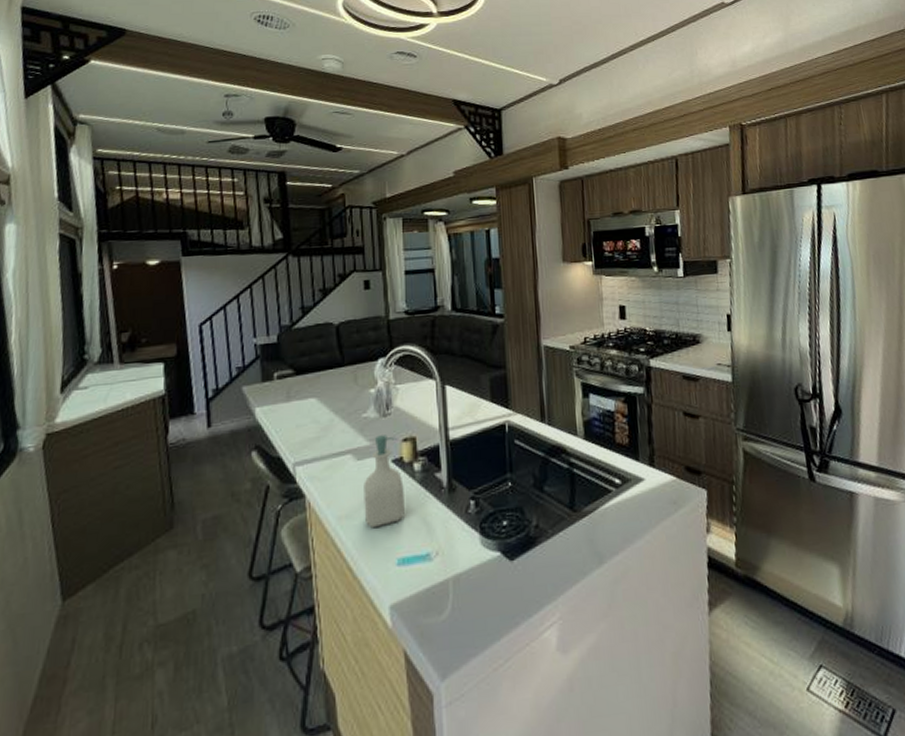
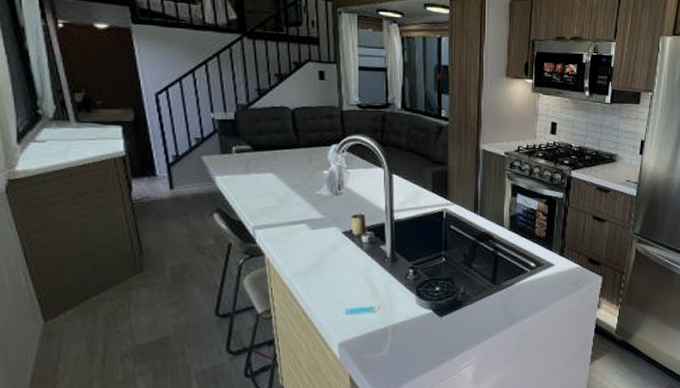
soap bottle: present [364,435,405,529] -> none [317,211,353,285]

